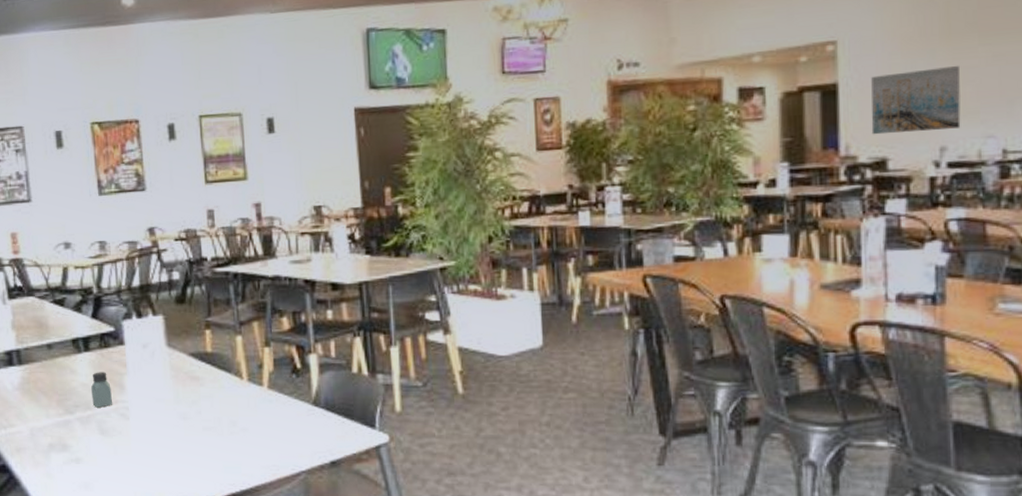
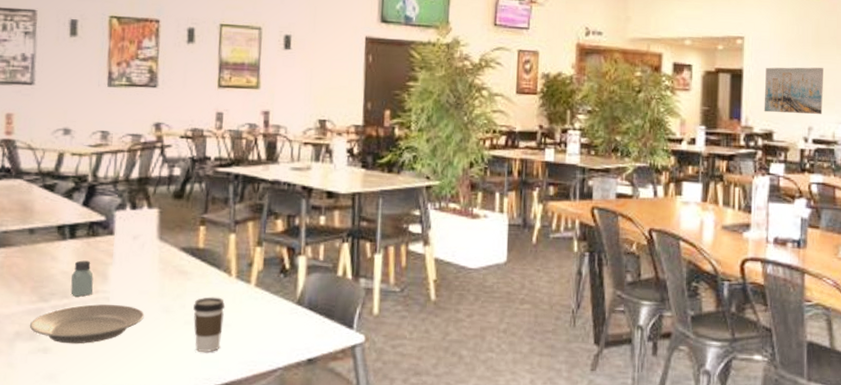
plate: none [60,414,163,454] -> present [29,304,144,344]
coffee cup: none [209,401,241,458] -> present [193,297,225,353]

